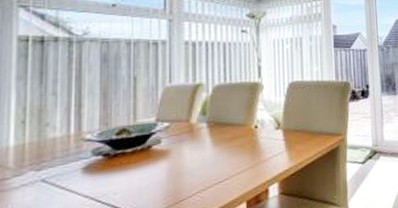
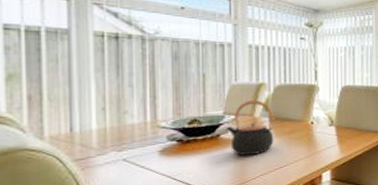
teapot: none [158,103,213,170] -> present [226,100,274,156]

